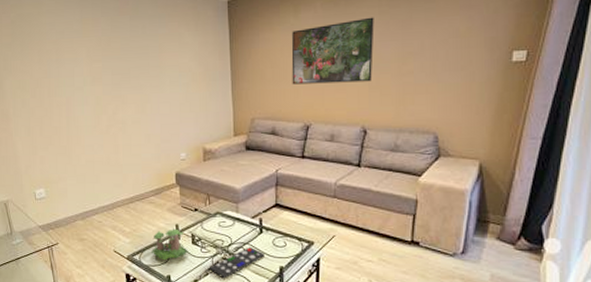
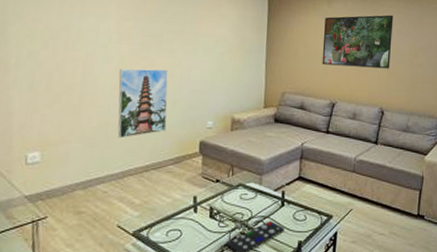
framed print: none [97,105,144,174] -> present [117,68,168,139]
plant: present [150,228,188,261] -> none [161,201,204,237]

